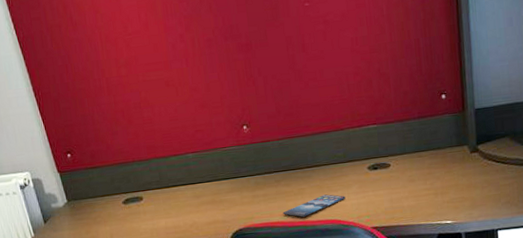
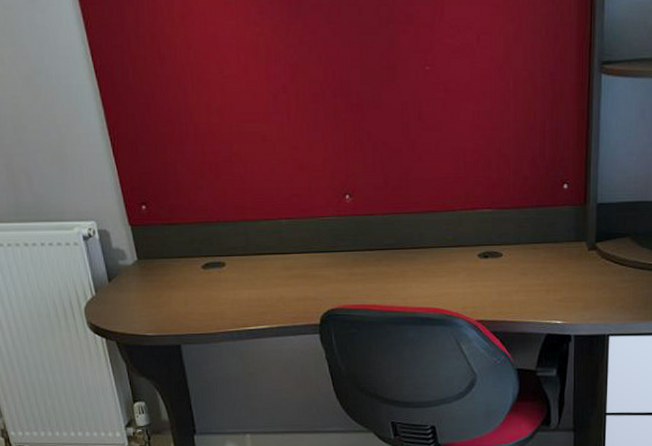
smartphone: present [282,194,346,217] -> none [381,280,451,302]

